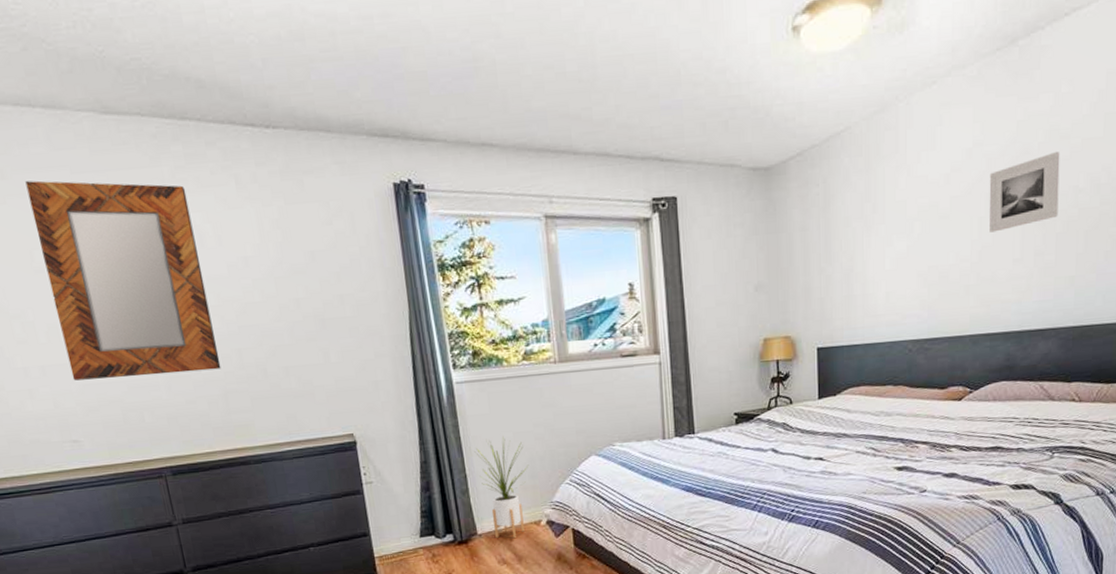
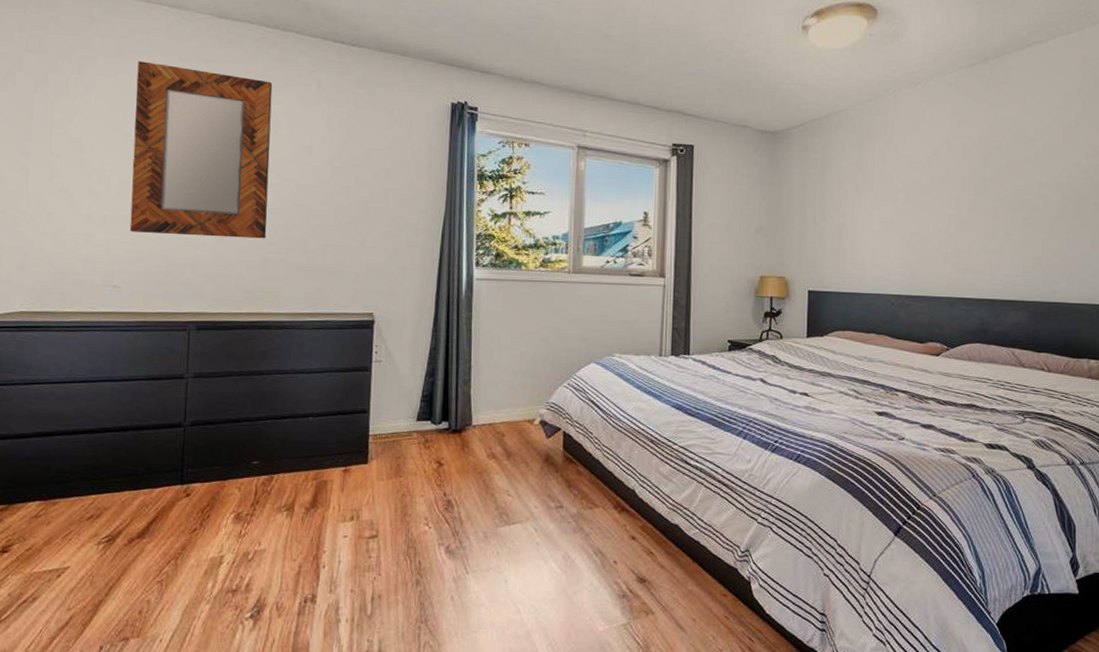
house plant: present [474,437,529,539] -> none [482,334,532,434]
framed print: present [989,152,1060,233] -> none [964,151,1026,211]

